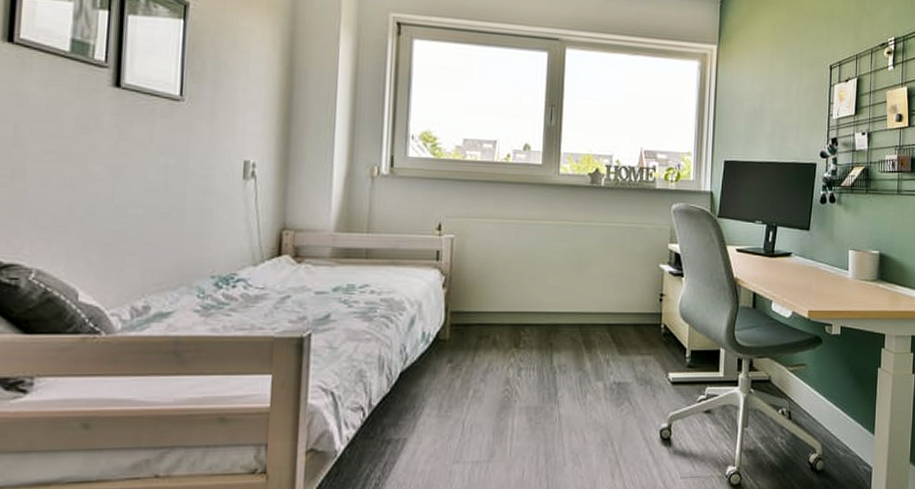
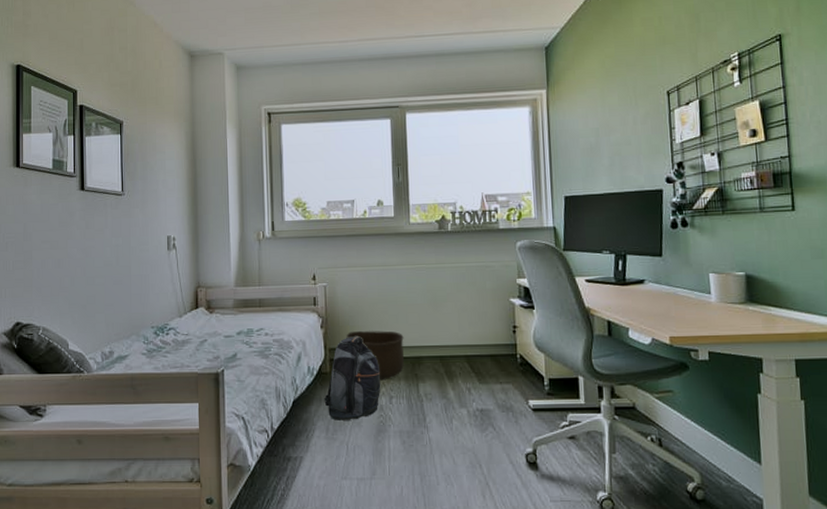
backpack: none [439,297,511,395] -> present [324,335,381,420]
basket: none [473,293,541,349] -> present [346,331,404,379]

